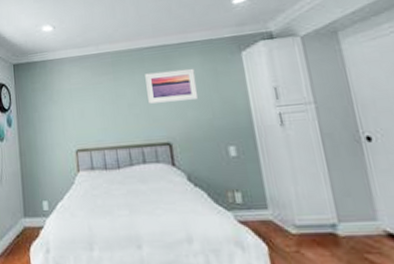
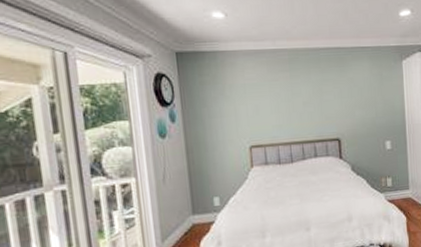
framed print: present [145,68,199,104] -> none [320,71,366,103]

